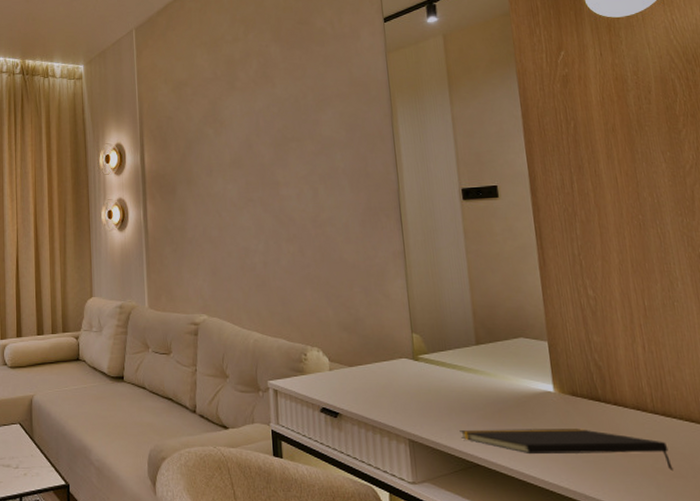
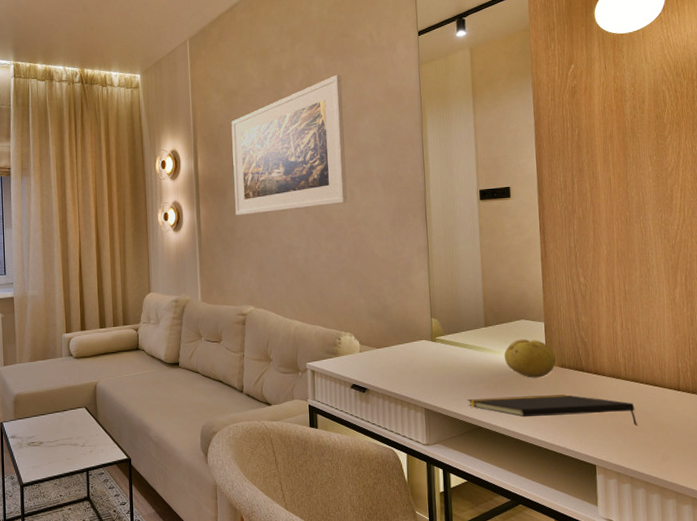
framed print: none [180,64,311,215] -> present [231,74,348,216]
fruit: none [501,361,565,407] -> present [504,339,556,378]

